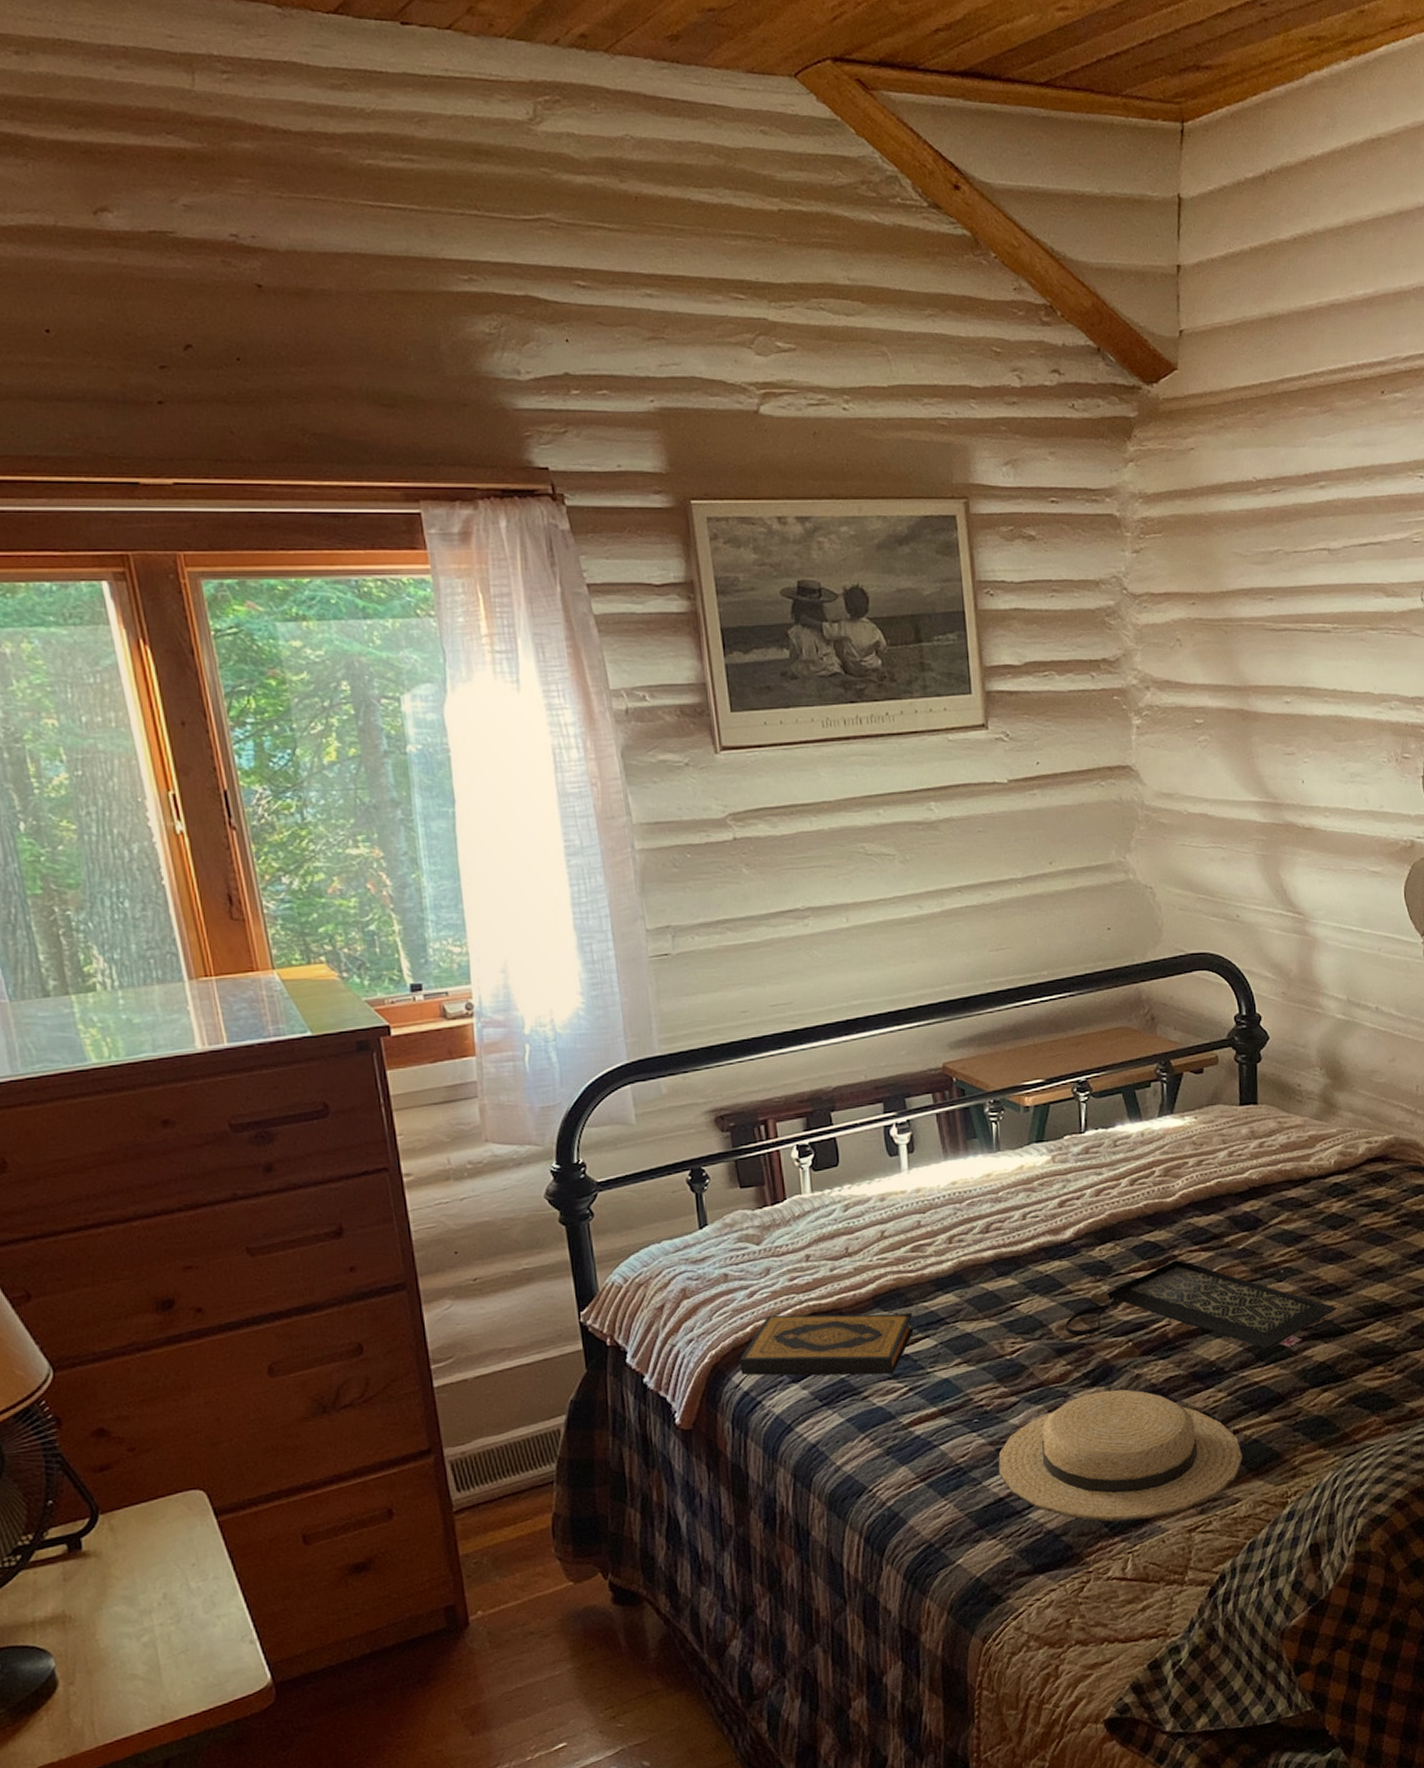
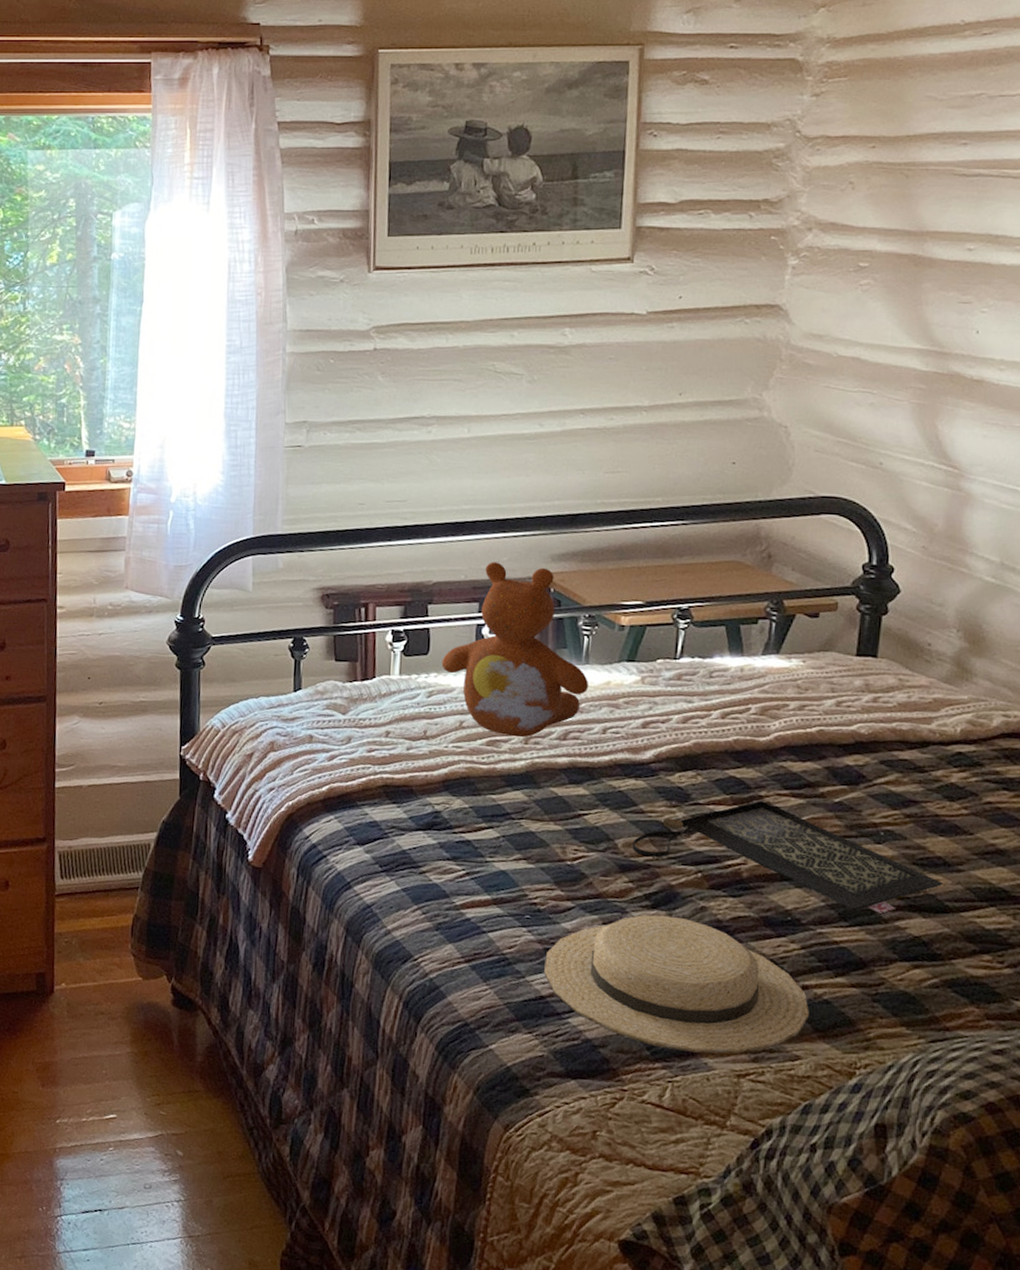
hardback book: present [740,1314,913,1376] -> none [312,780,478,855]
teddy bear: none [853,1057,1004,1238] -> present [441,562,589,738]

